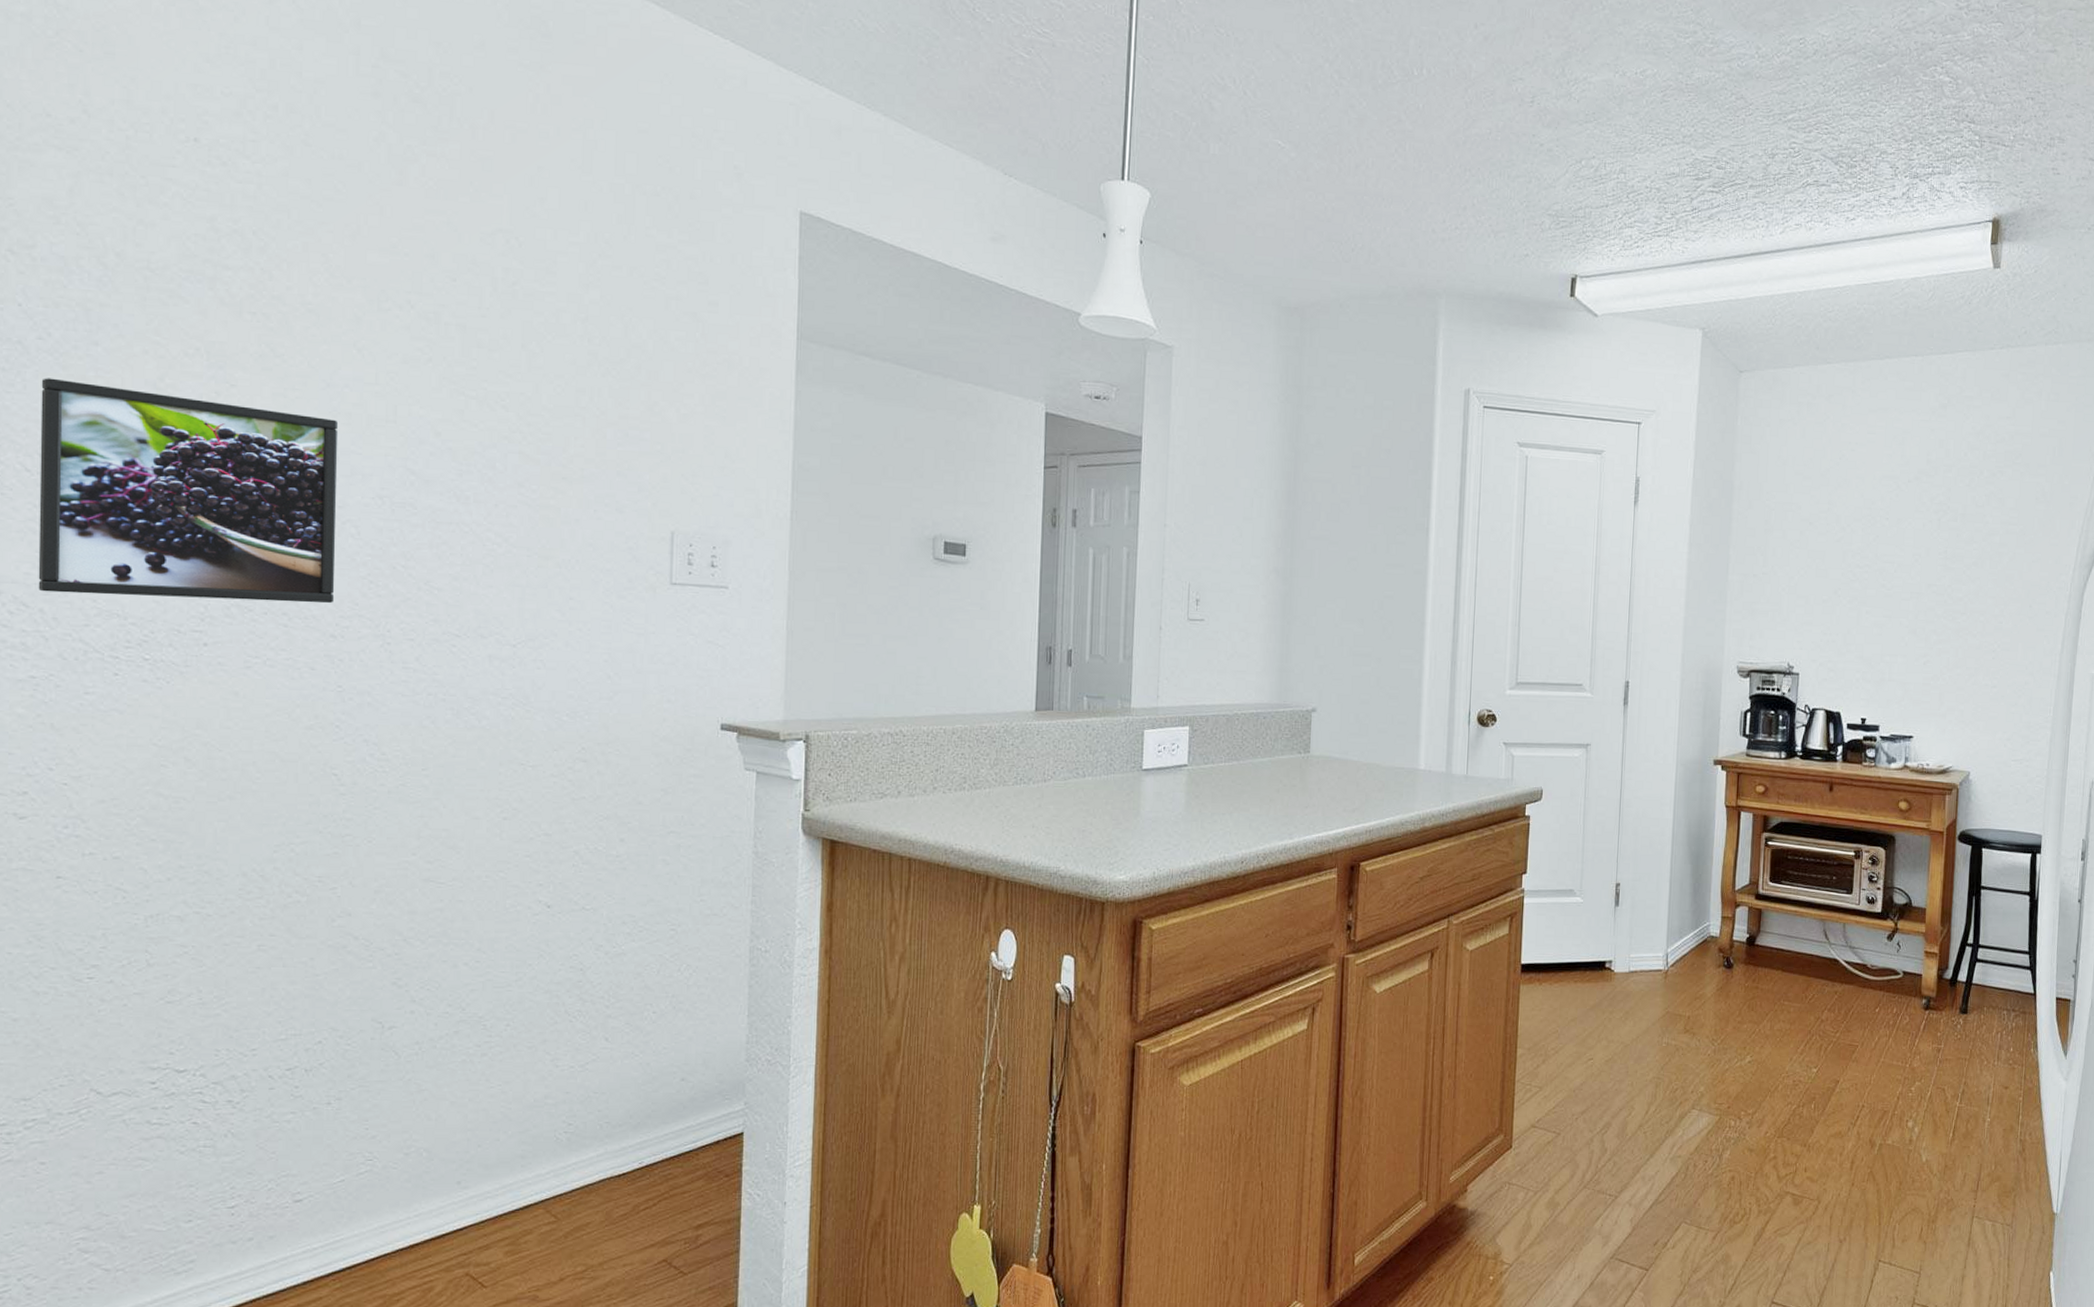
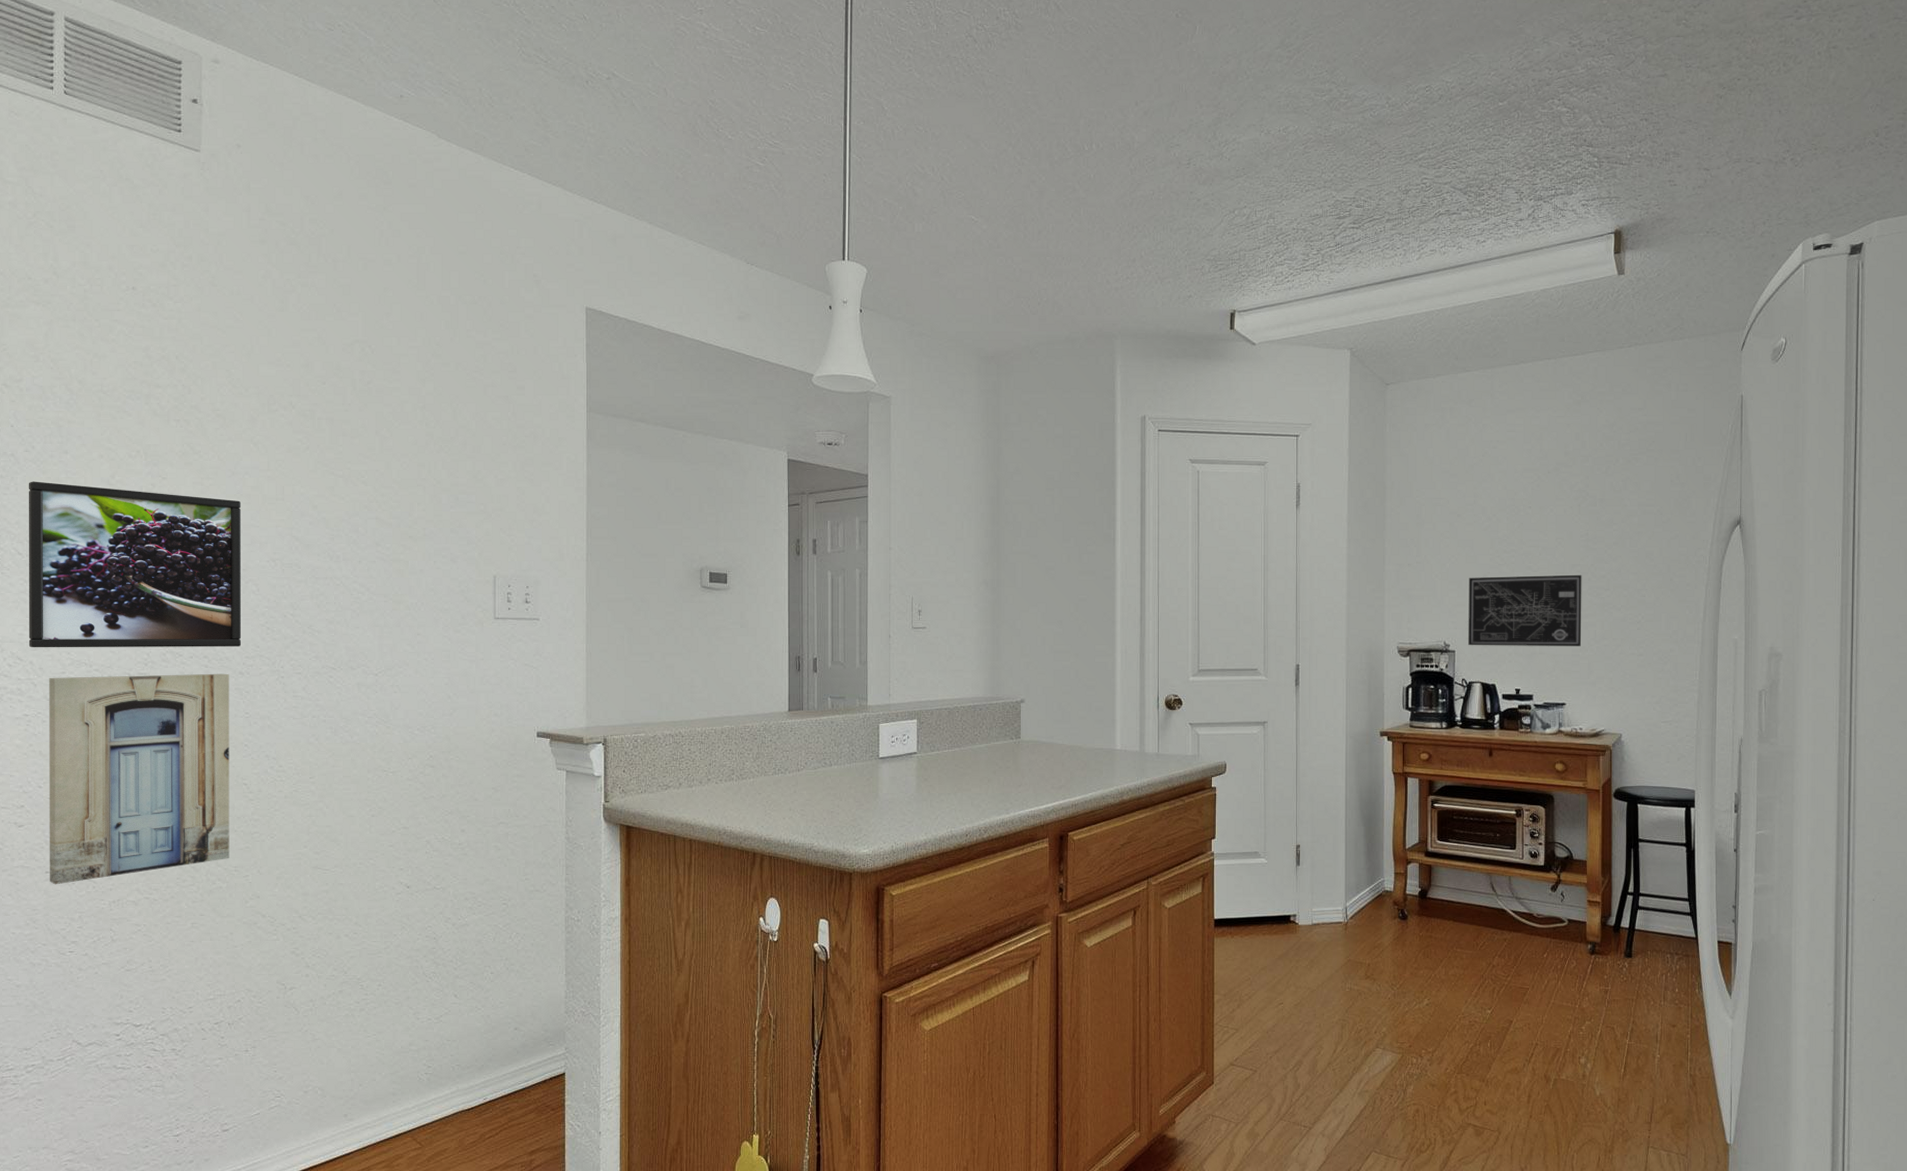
wall art: none [61,630,317,894] -> present [48,673,230,885]
wall art: none [1813,593,1938,674] -> present [1468,574,1582,646]

